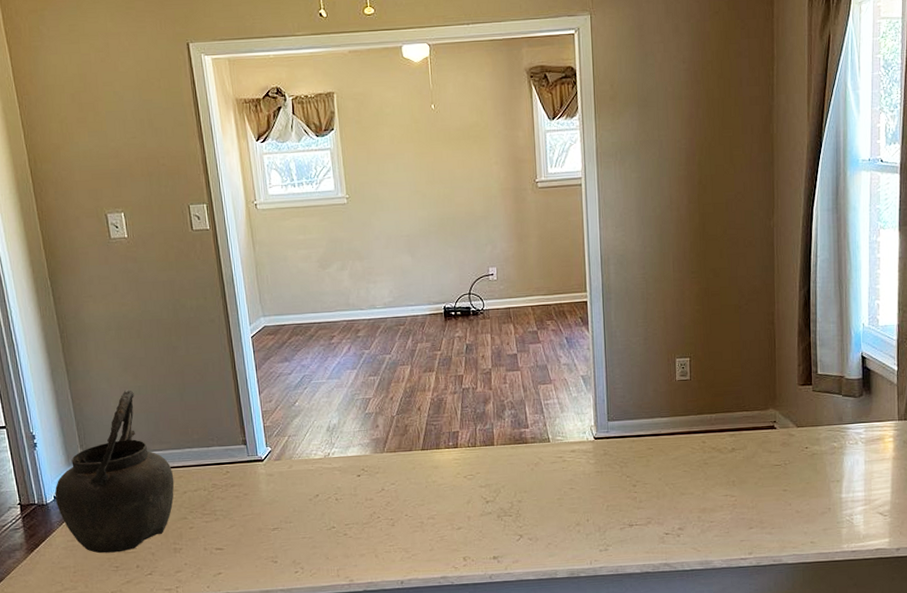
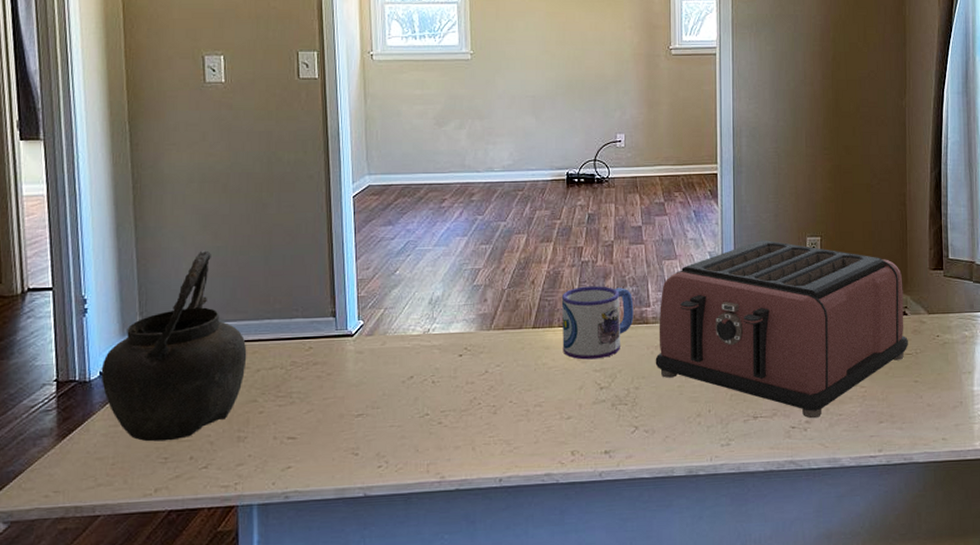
mug: none [446,410,514,477] -> present [561,286,634,360]
toaster: none [535,362,777,526] -> present [655,239,908,419]

